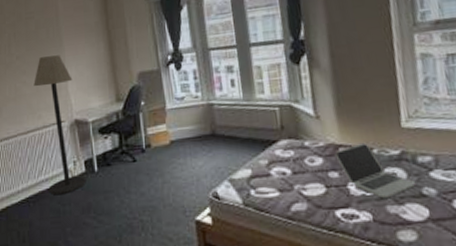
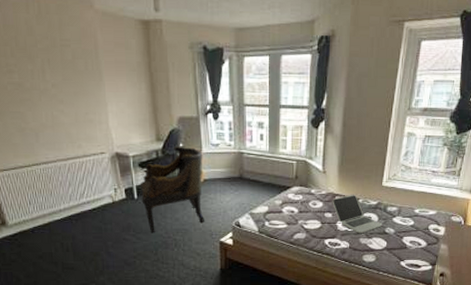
floor lamp: present [33,55,86,196] -> none [72,89,127,216]
armchair: none [100,104,175,214] -> present [140,146,204,233]

